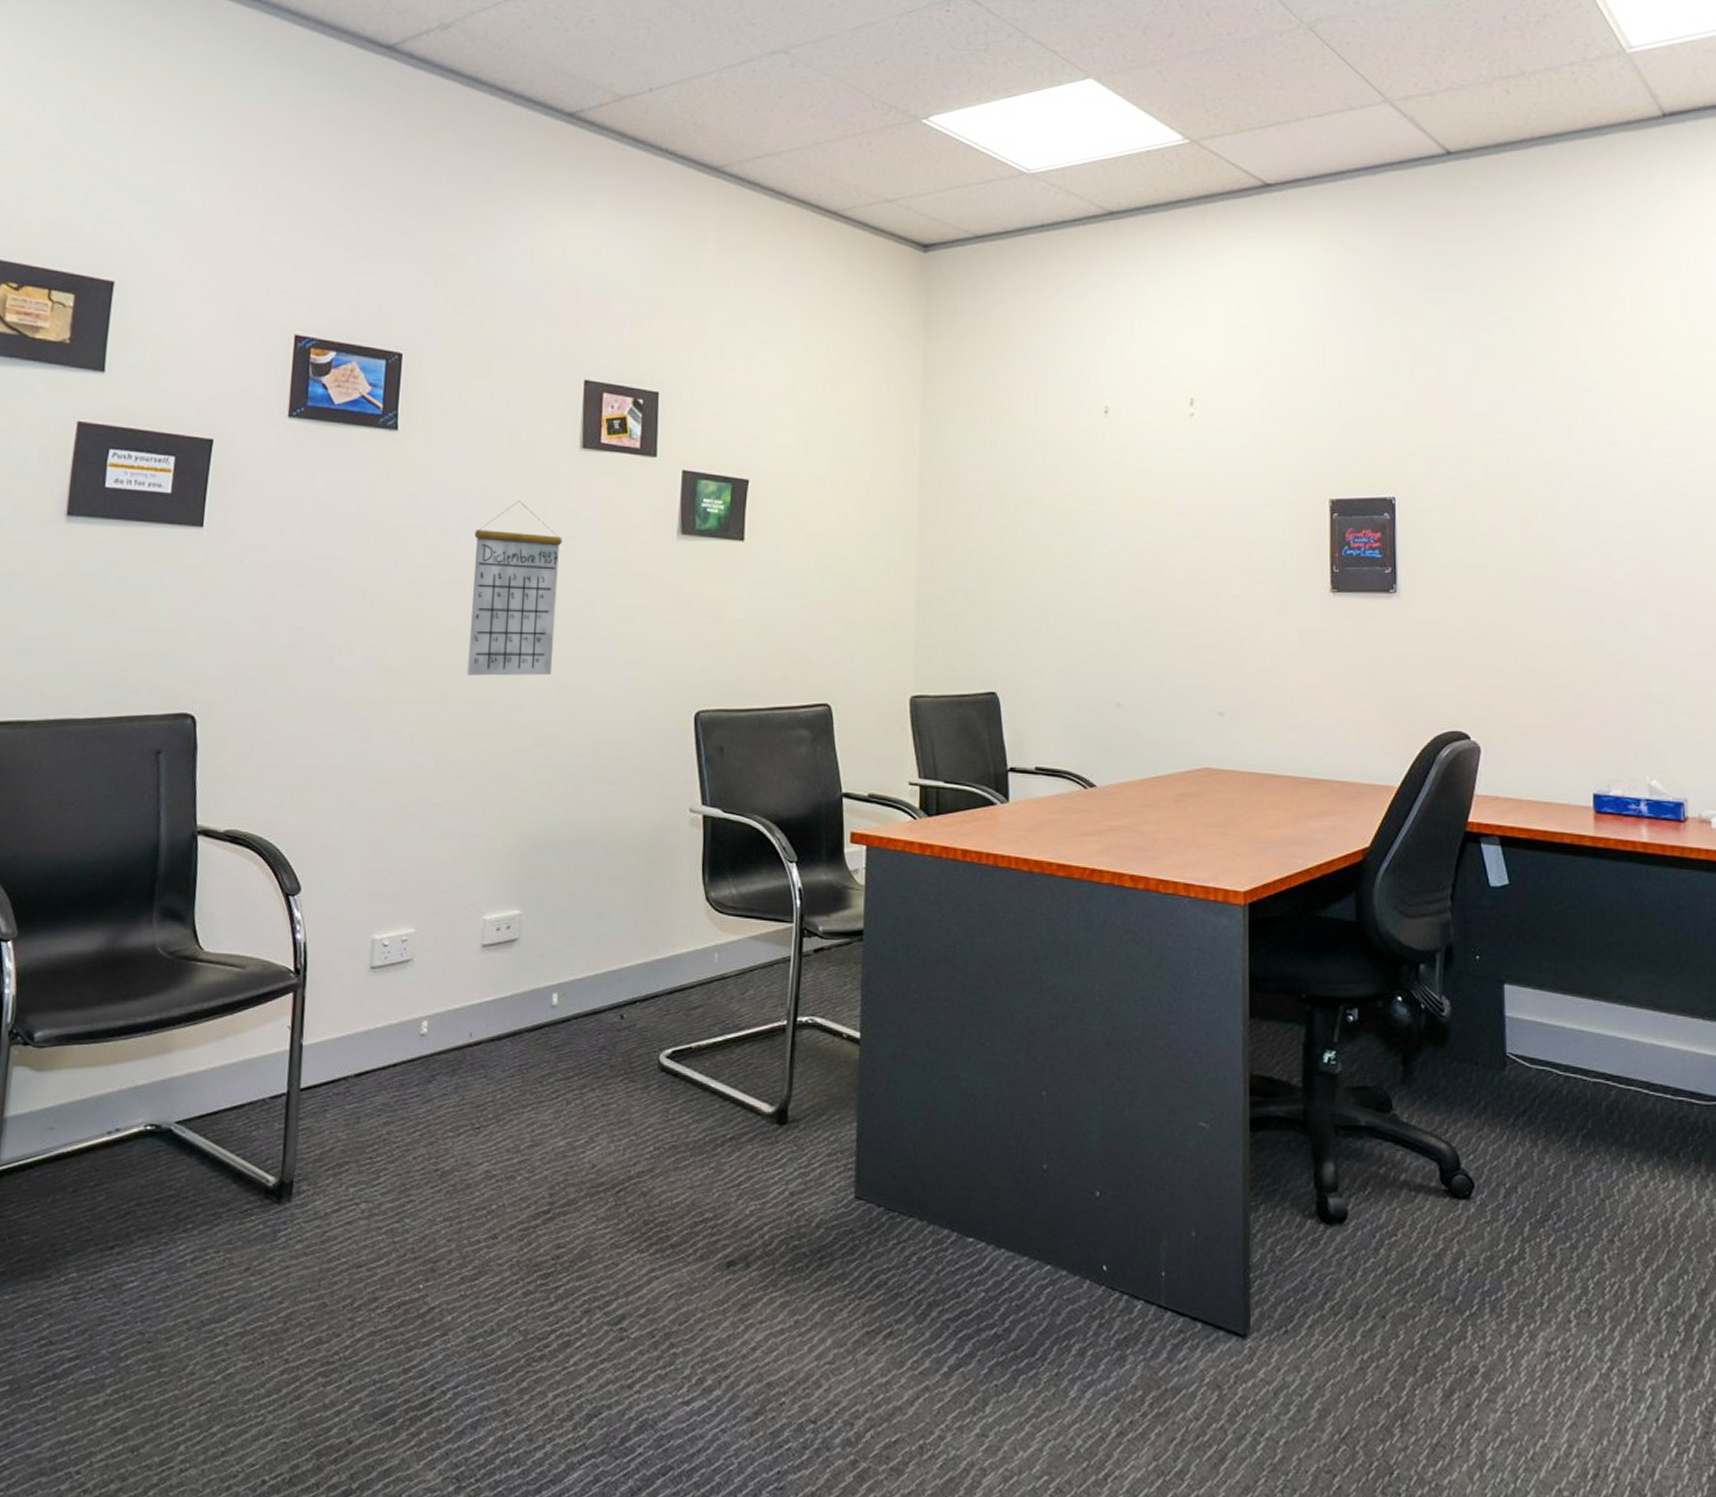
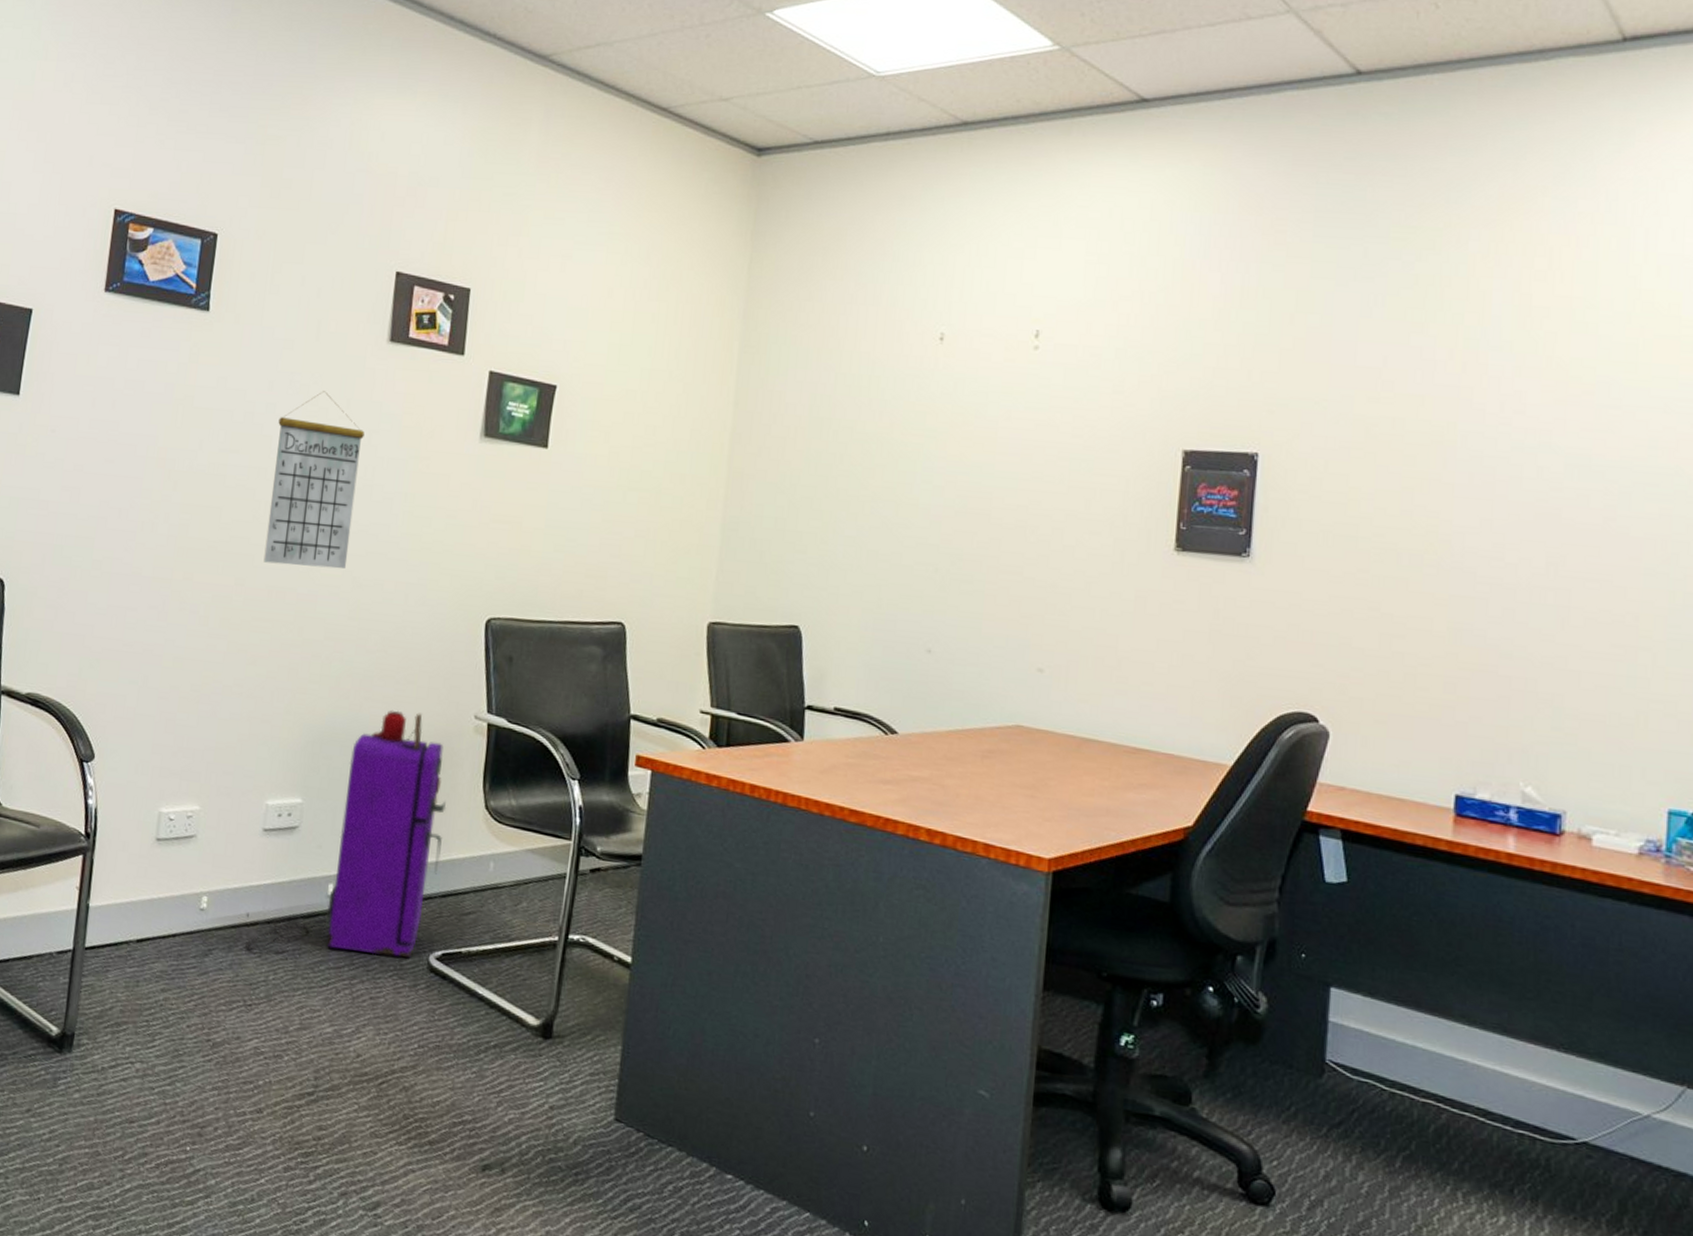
air purifier: none [471,811,667,1070] -> present [247,709,447,958]

